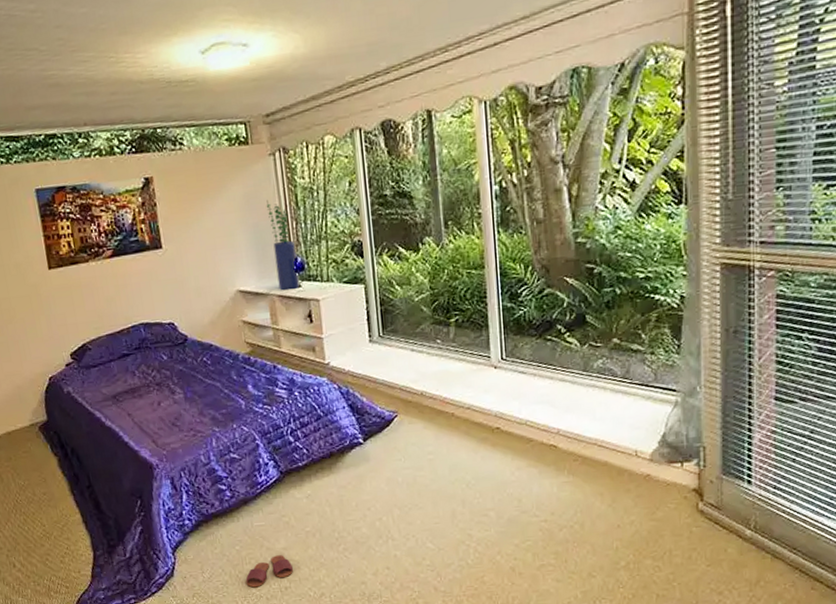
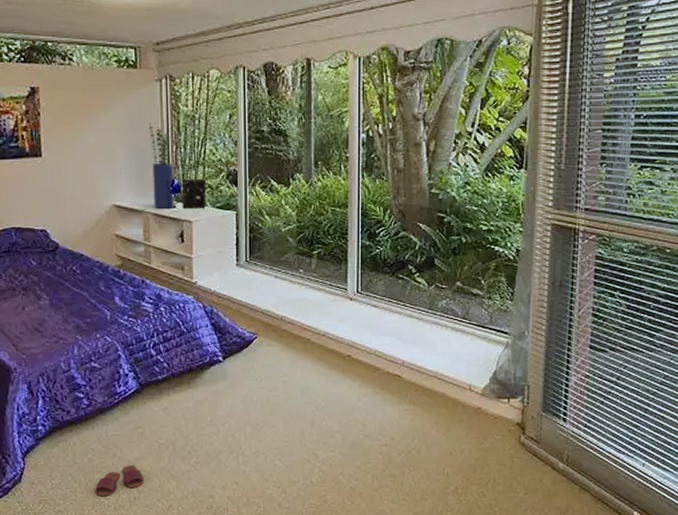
picture frame: none [305,253,333,288] -> present [181,178,207,210]

